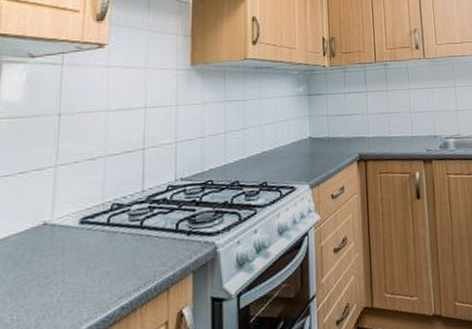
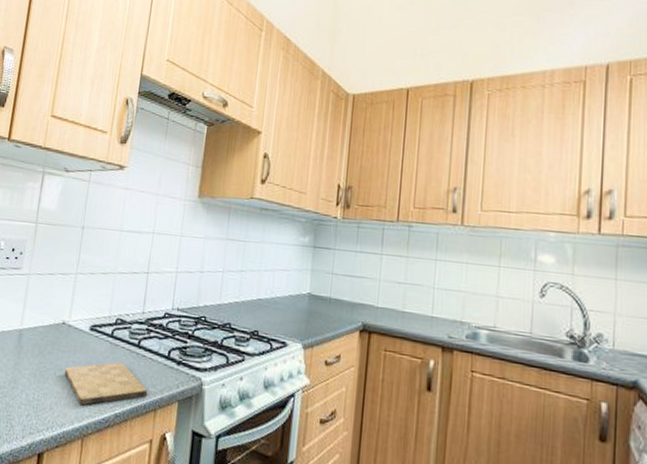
cutting board: none [51,249,158,310] -> present [64,362,148,406]

